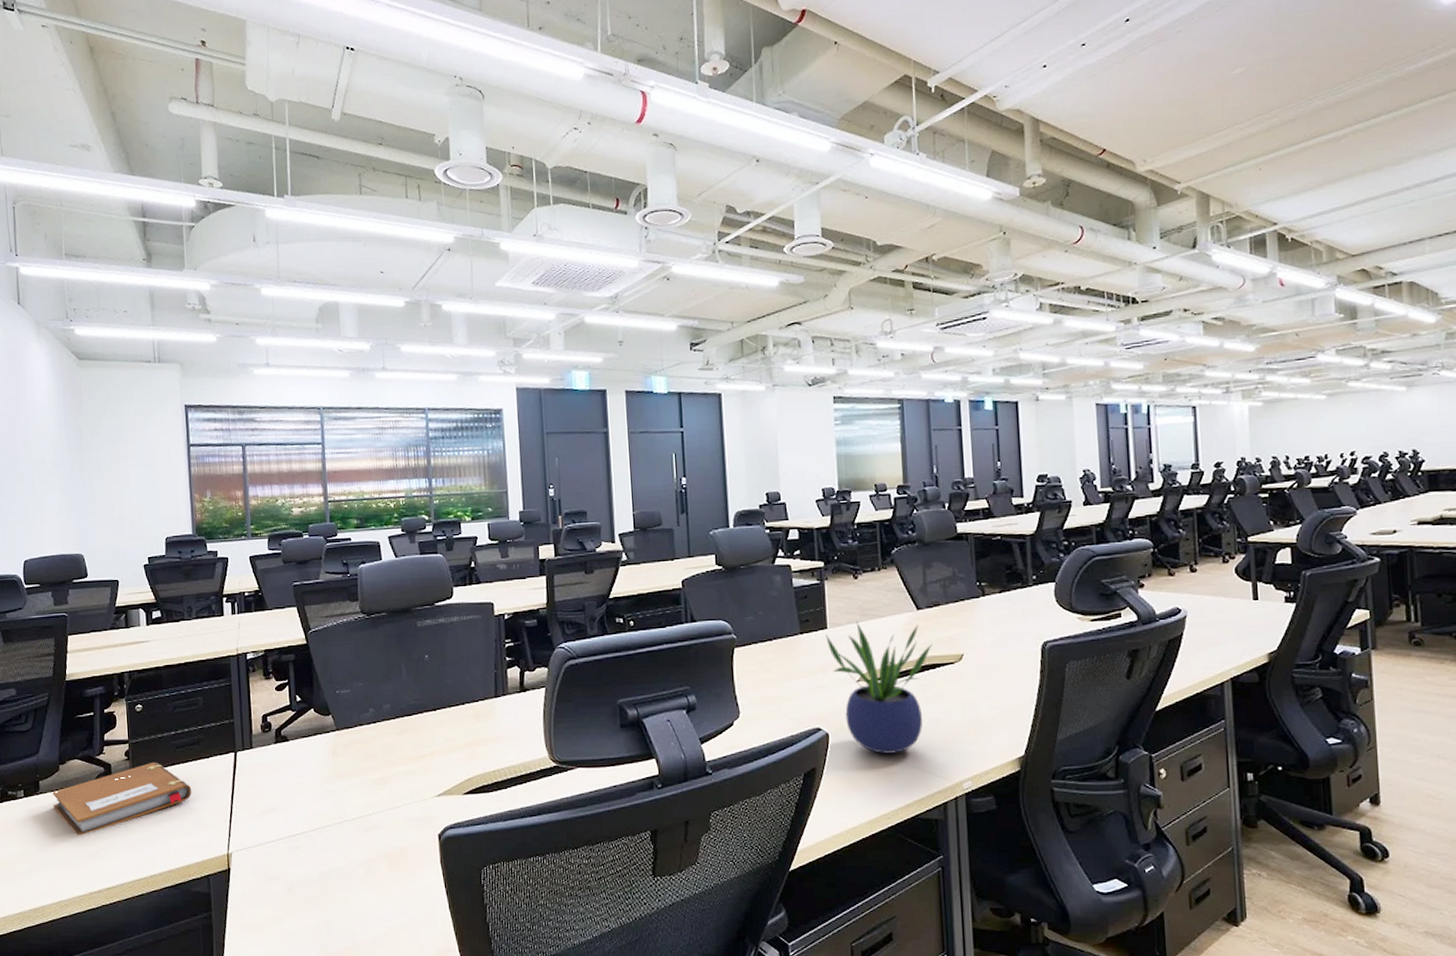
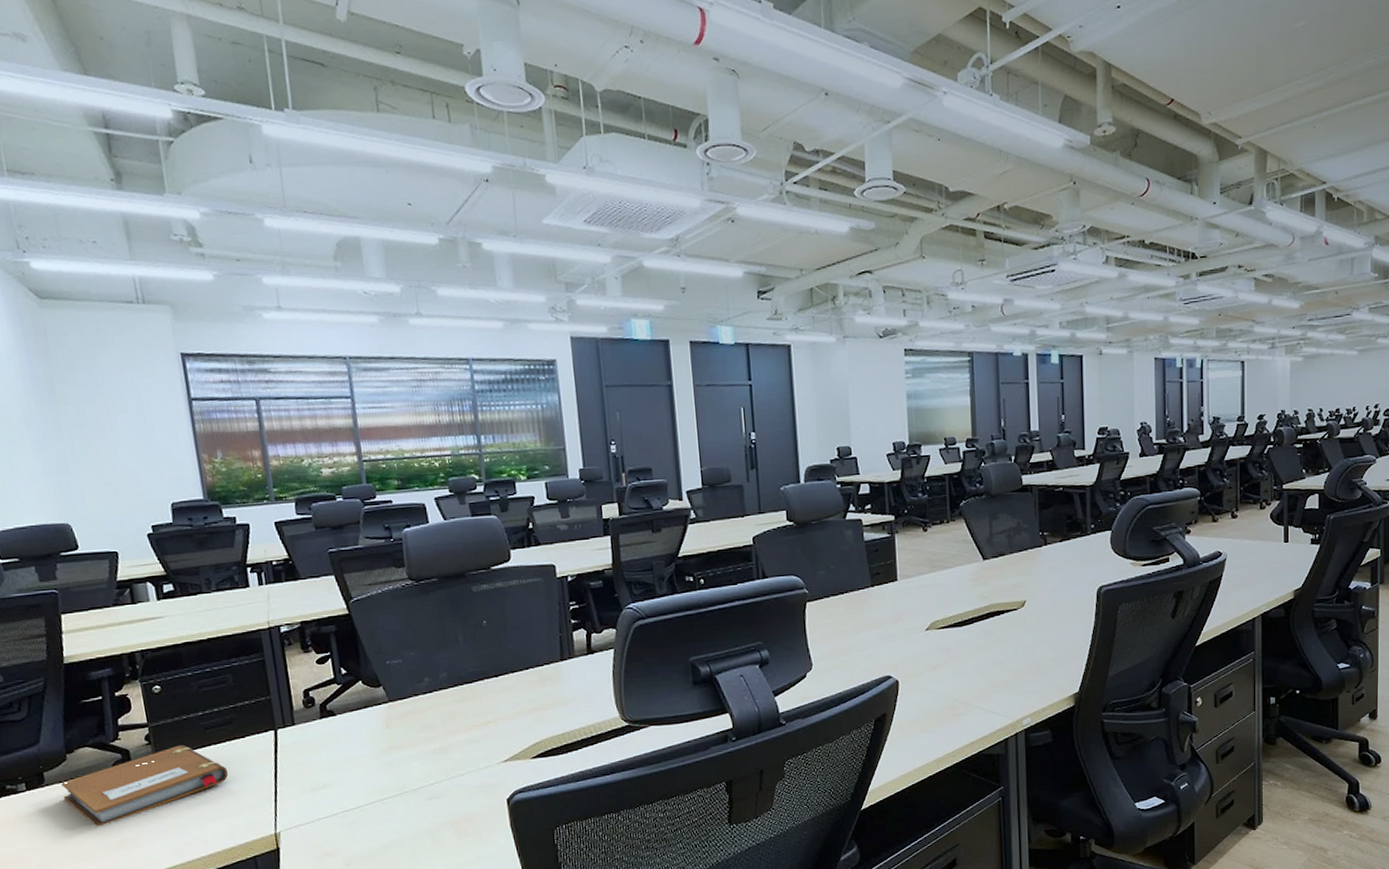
potted plant: present [825,620,932,754] -> none [896,572,997,697]

